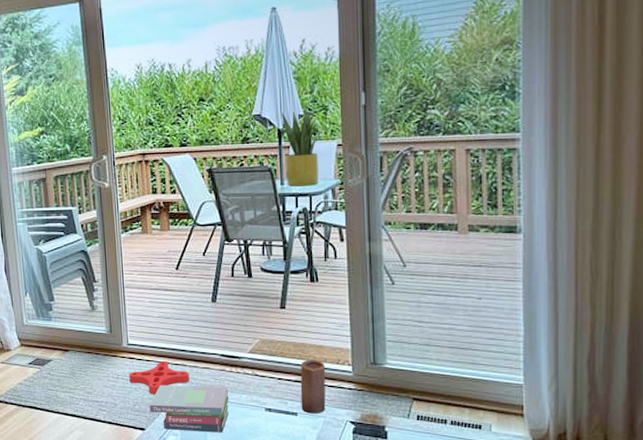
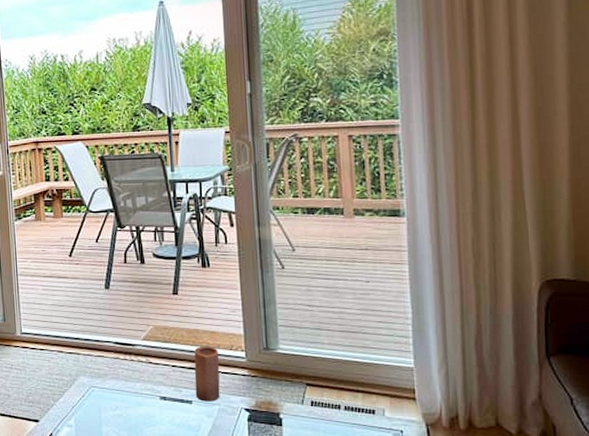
dog toy: present [129,361,189,394] -> none [22,350,84,384]
books: present [149,384,229,433] -> none [43,374,124,423]
planter: present [282,107,321,187] -> none [171,96,209,173]

